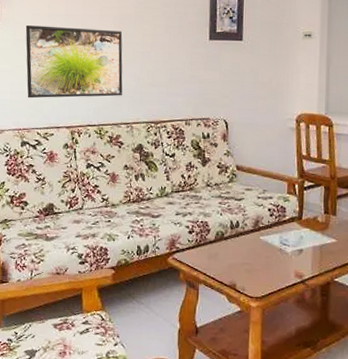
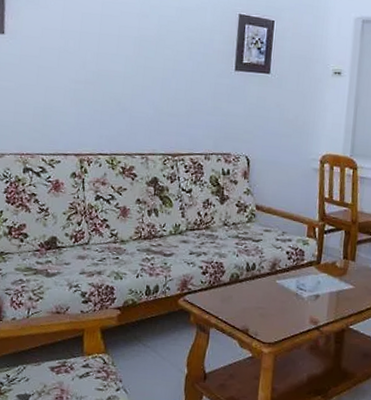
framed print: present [25,25,123,98] -> none [32,40,142,125]

